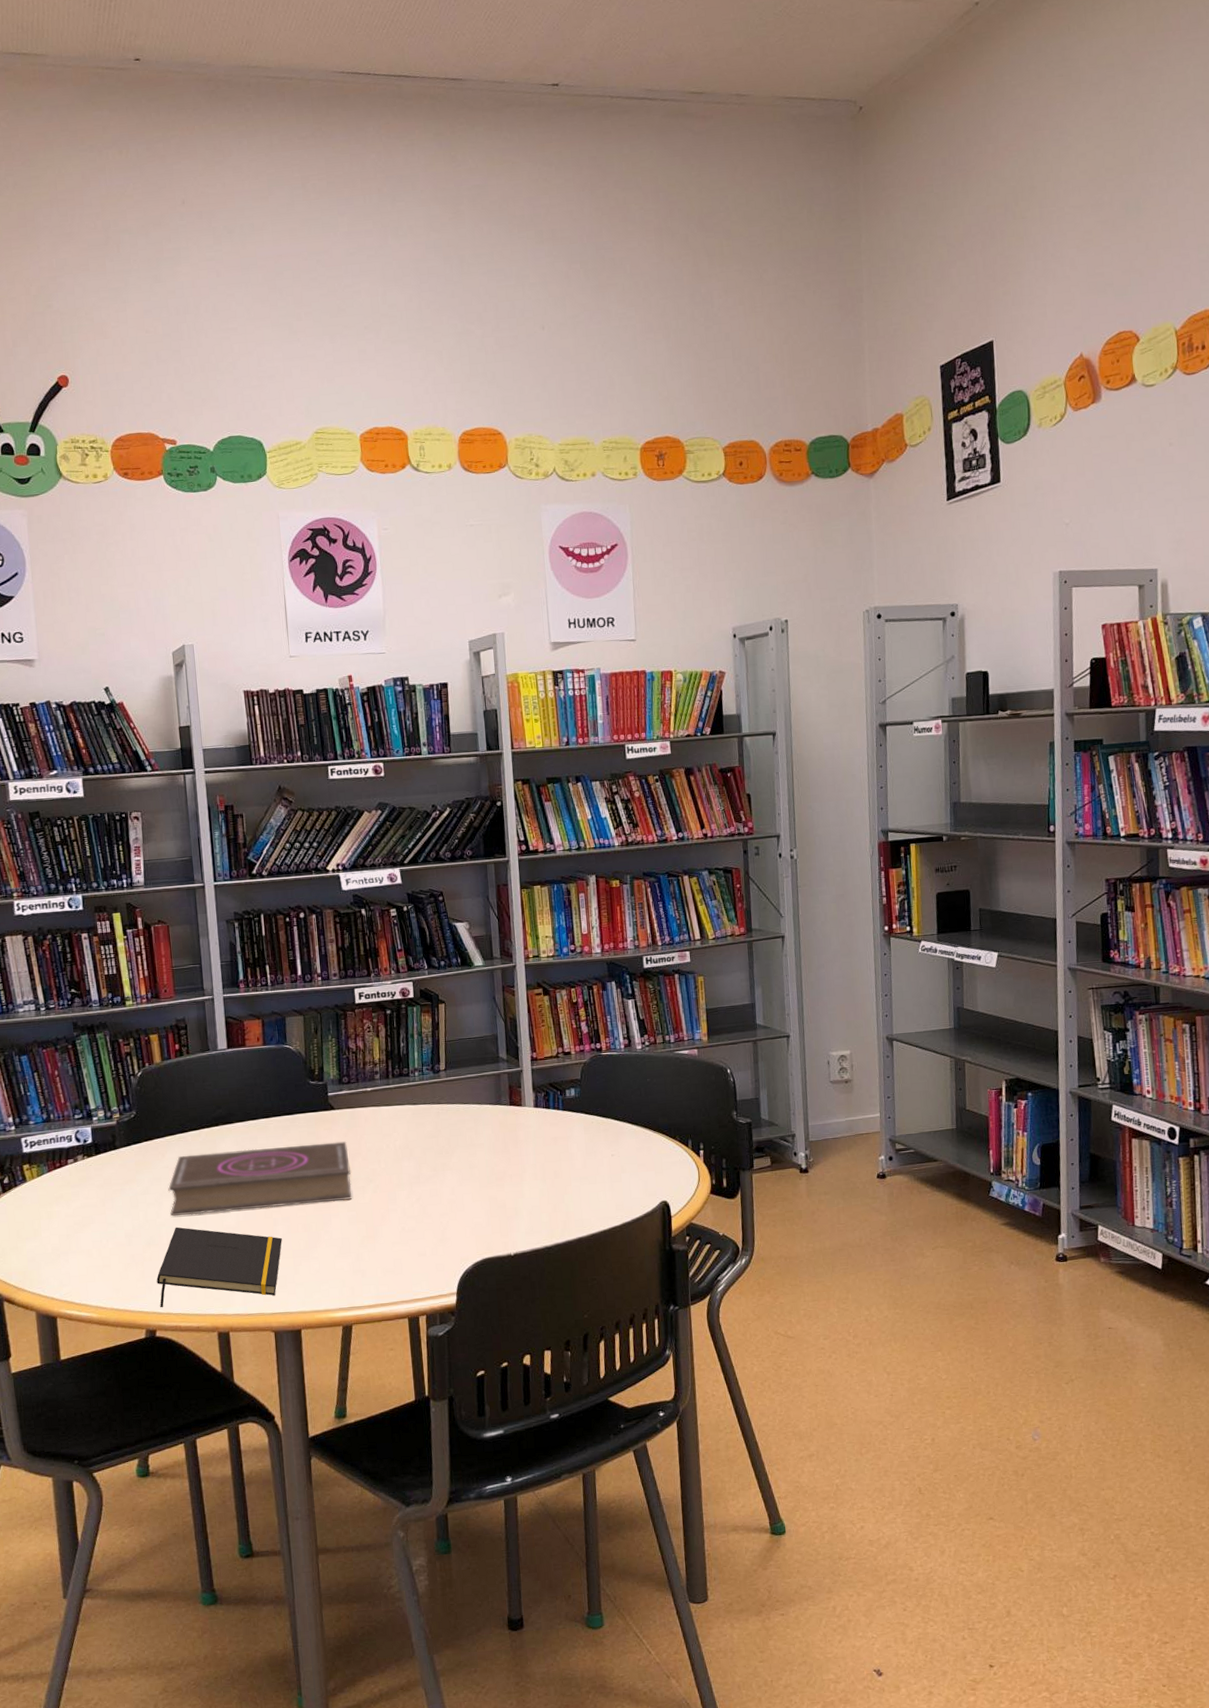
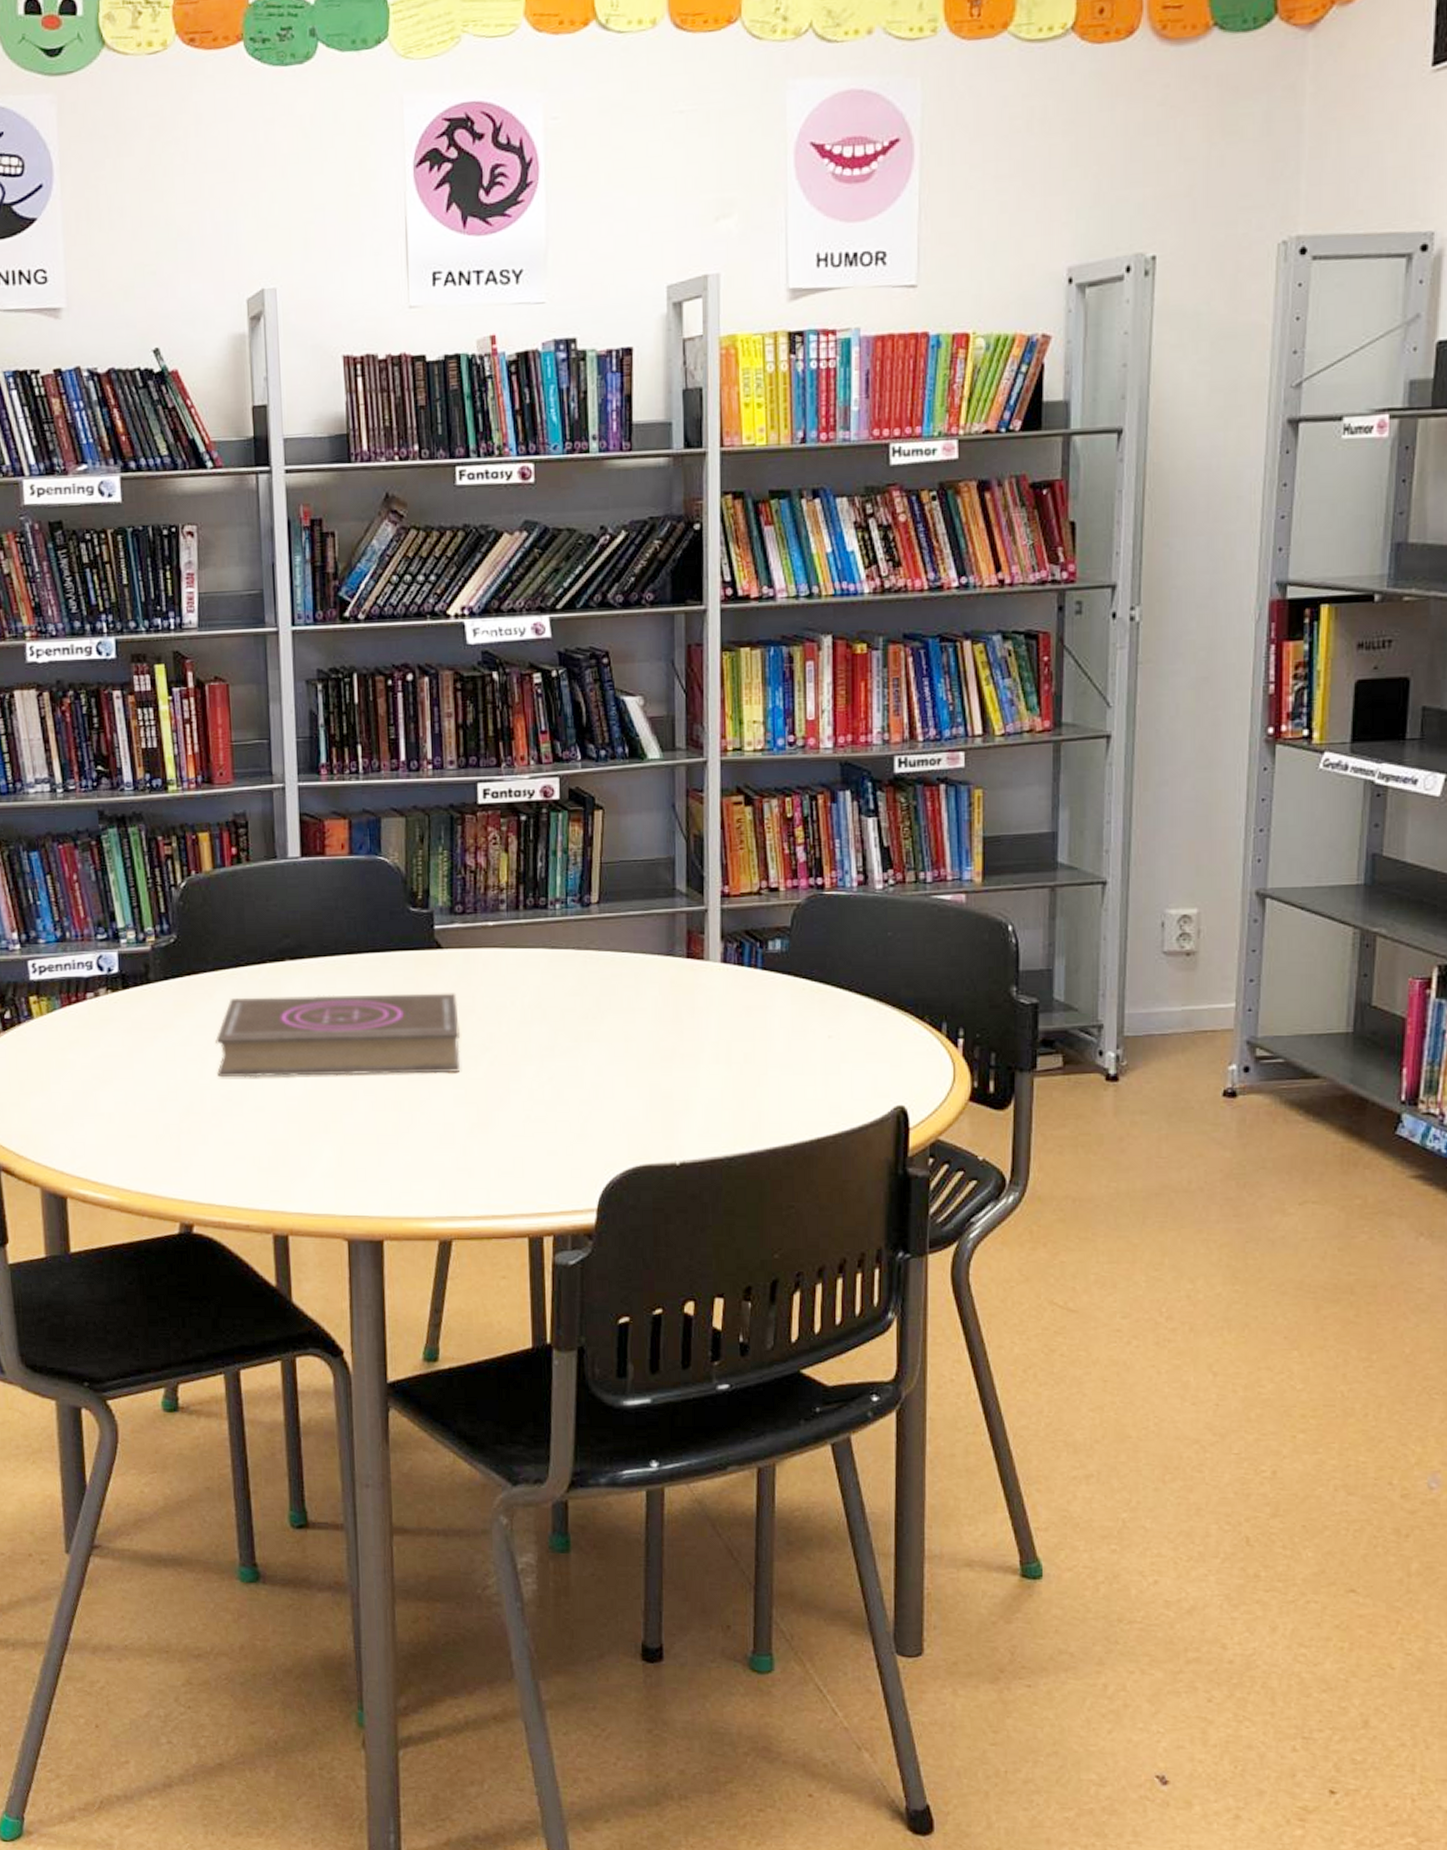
notepad: present [156,1227,282,1308] -> none [196,1092,363,1197]

